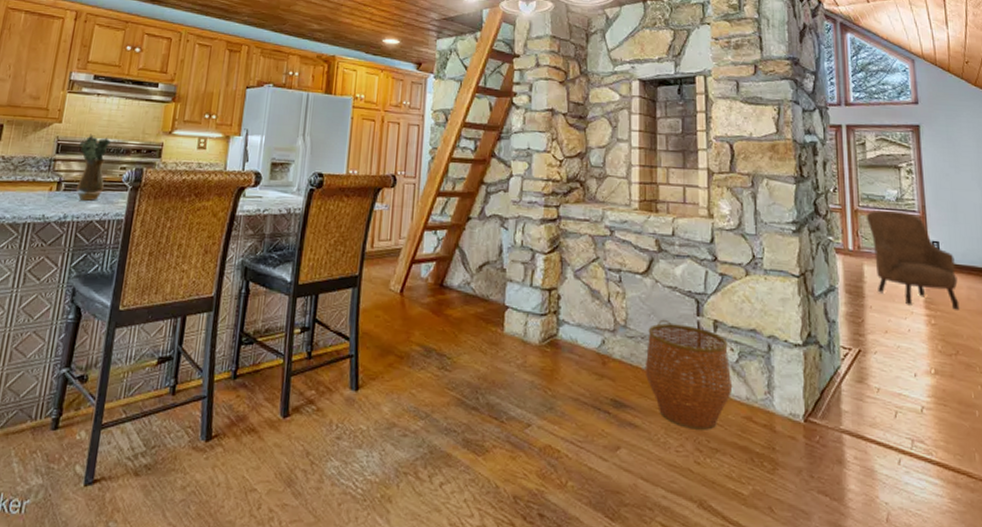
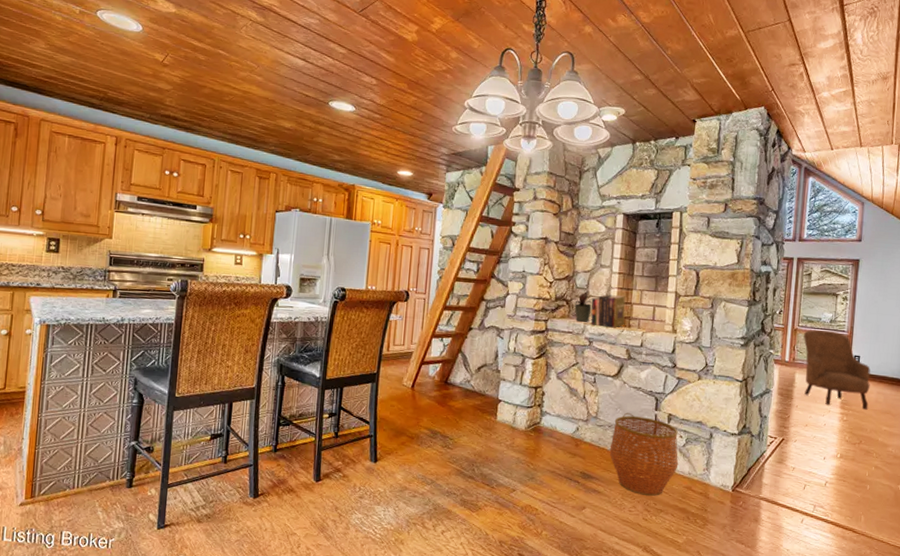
vase: present [76,134,111,201] -> none [129,249,157,307]
potted plant: none [585,169,611,207] -> present [570,290,592,322]
books: none [609,173,650,214] -> present [591,294,625,328]

